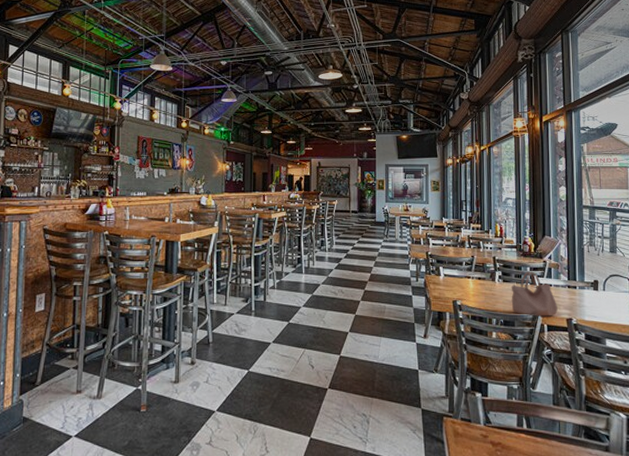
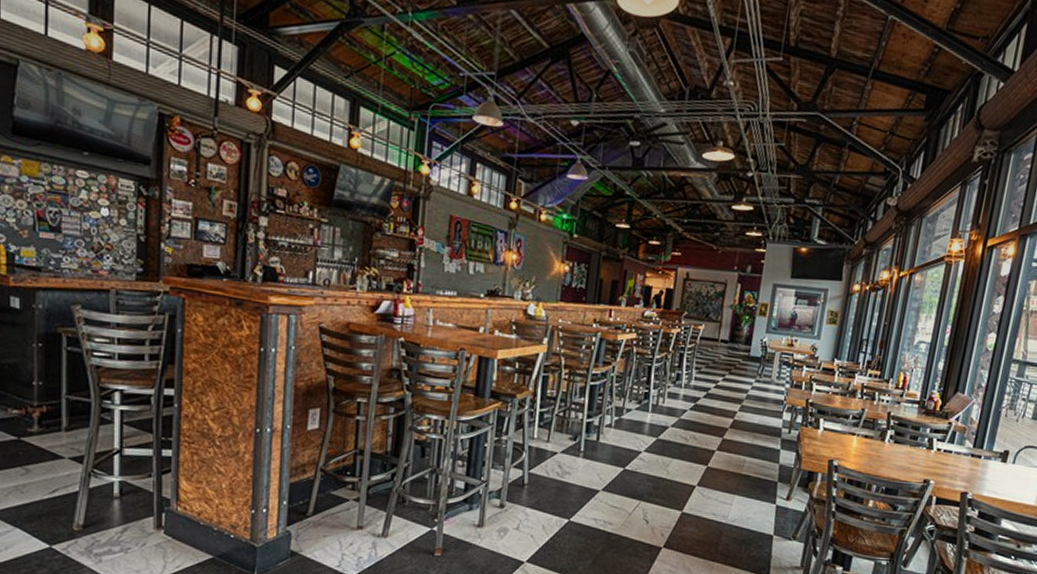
handbag: present [511,271,558,316] -> none [898,432,954,488]

